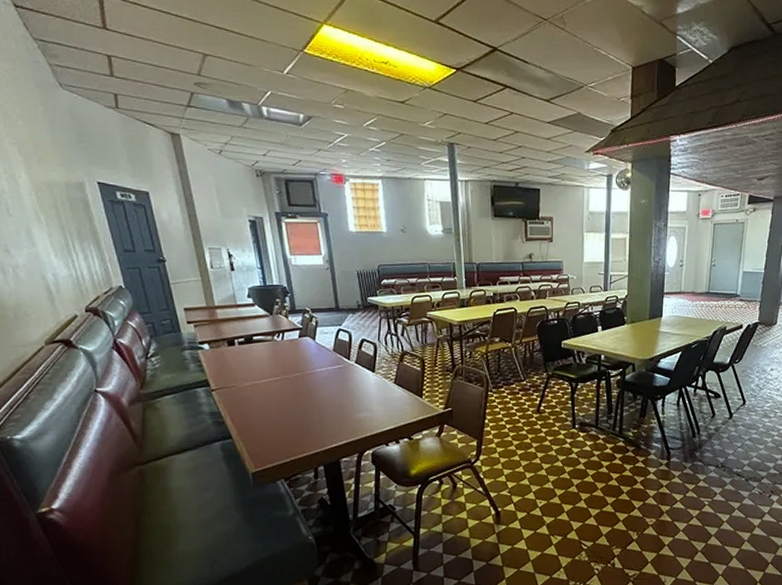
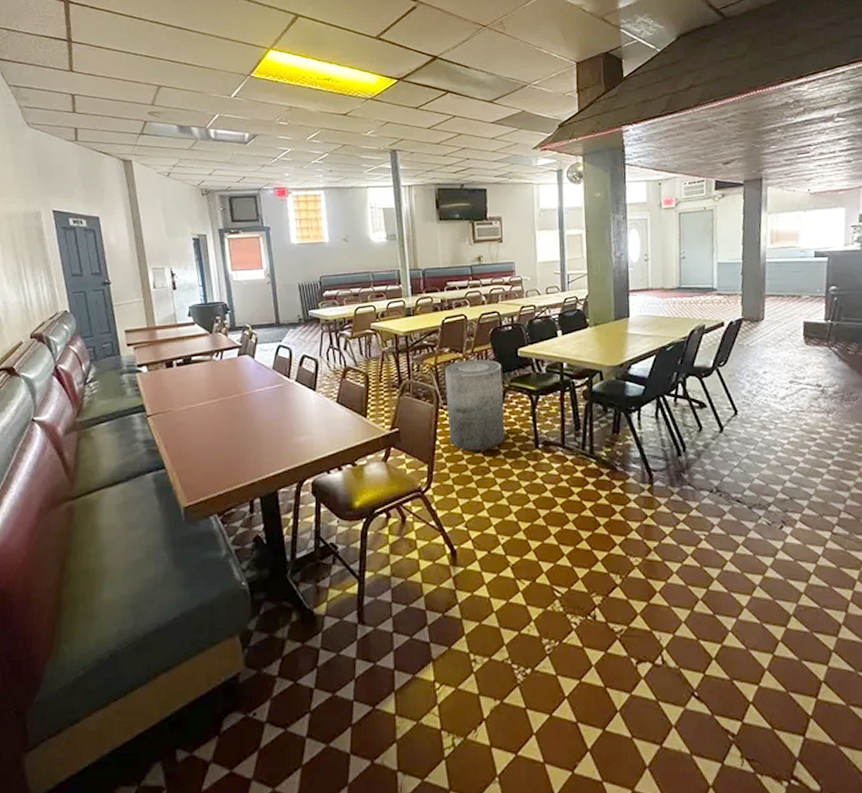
trash can: none [495,349,547,430] -> present [445,359,505,451]

